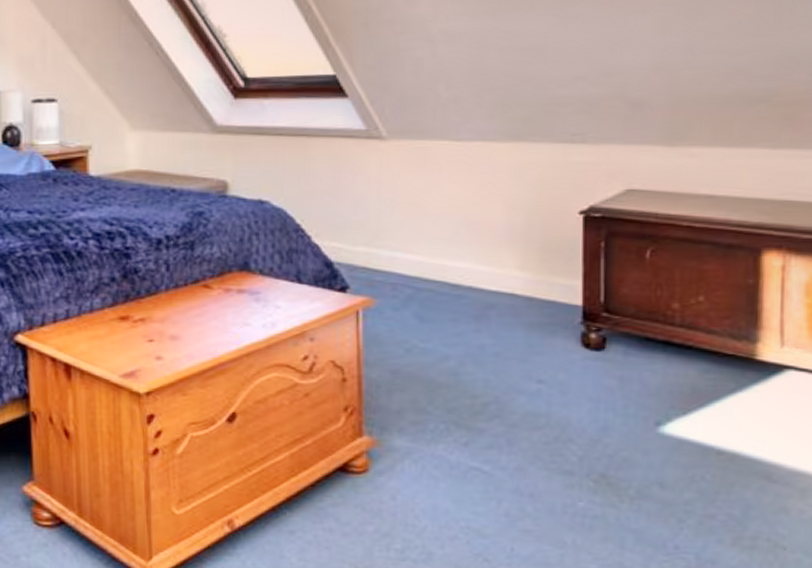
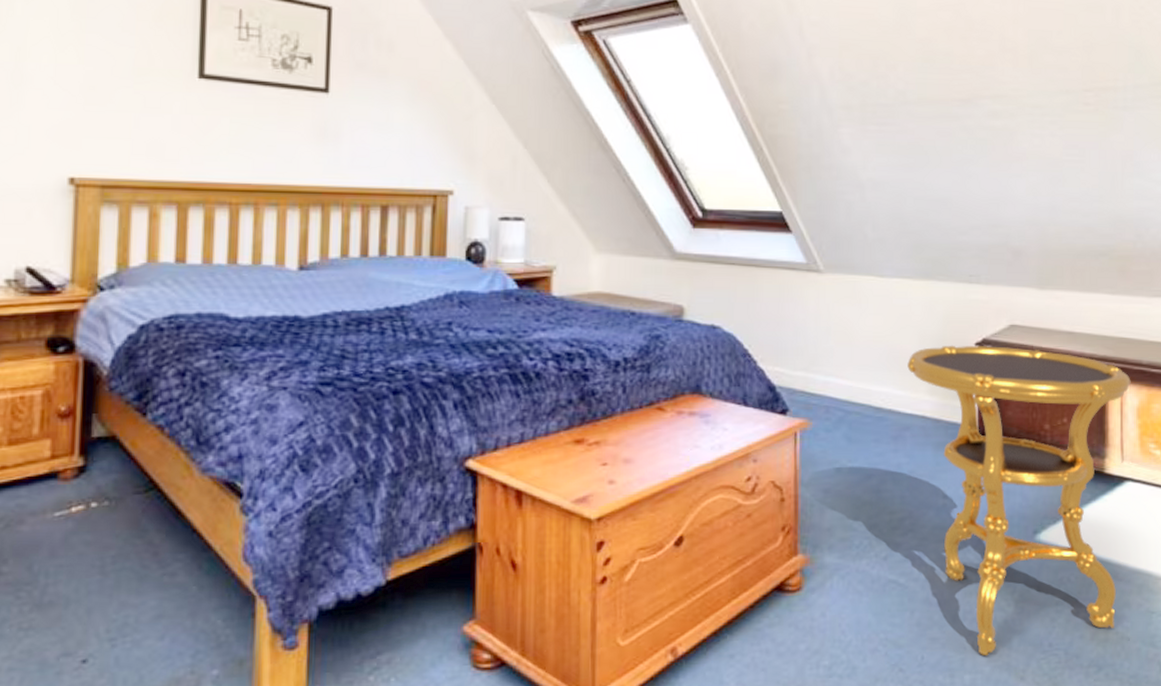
side table: none [492,214,798,554] -> present [907,345,1131,656]

